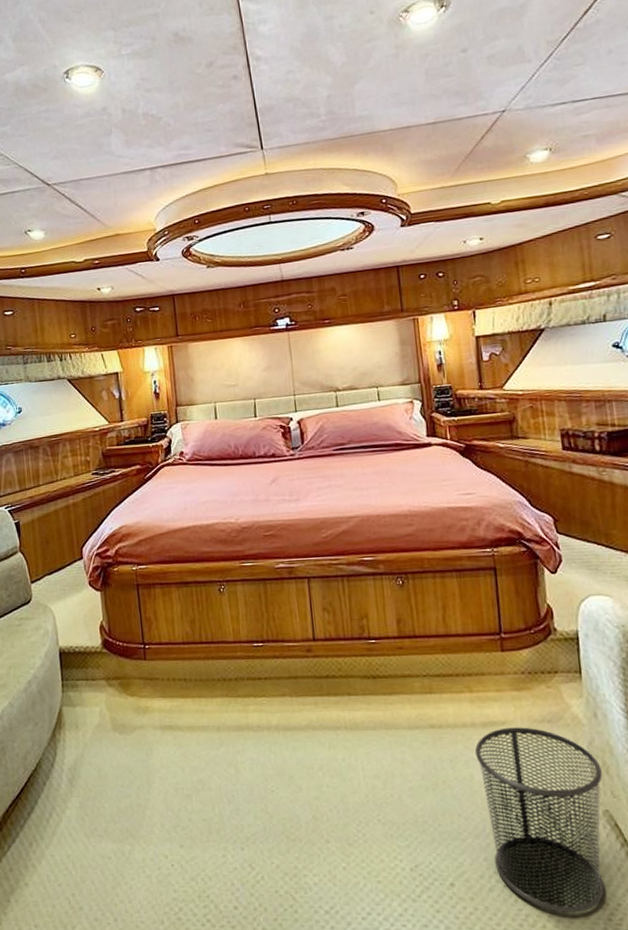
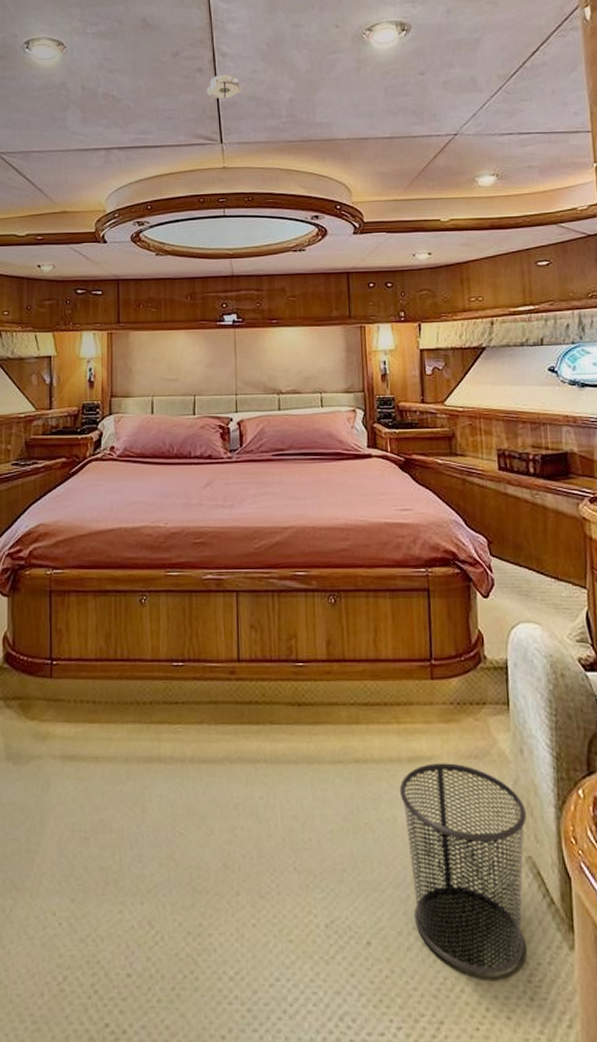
smoke detector: none [243,78,279,107] -> present [206,74,243,100]

